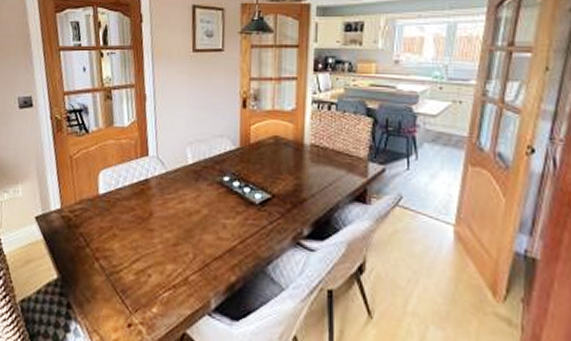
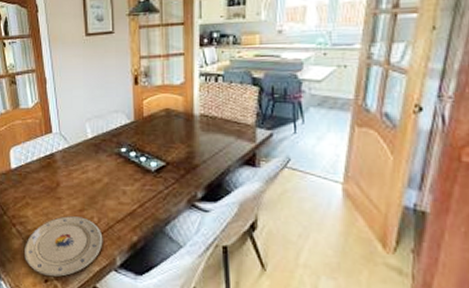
plate: none [105,250,198,321] -> present [23,216,103,277]

